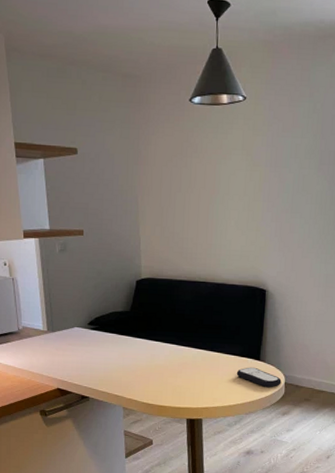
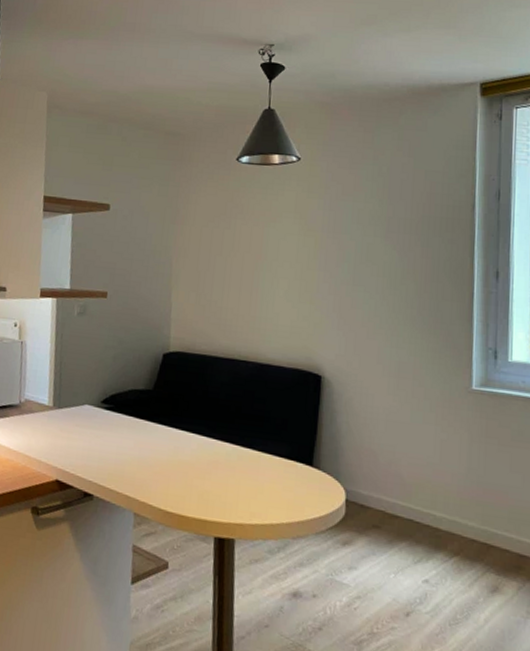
remote control: present [236,367,282,388] -> none [281,474,341,505]

